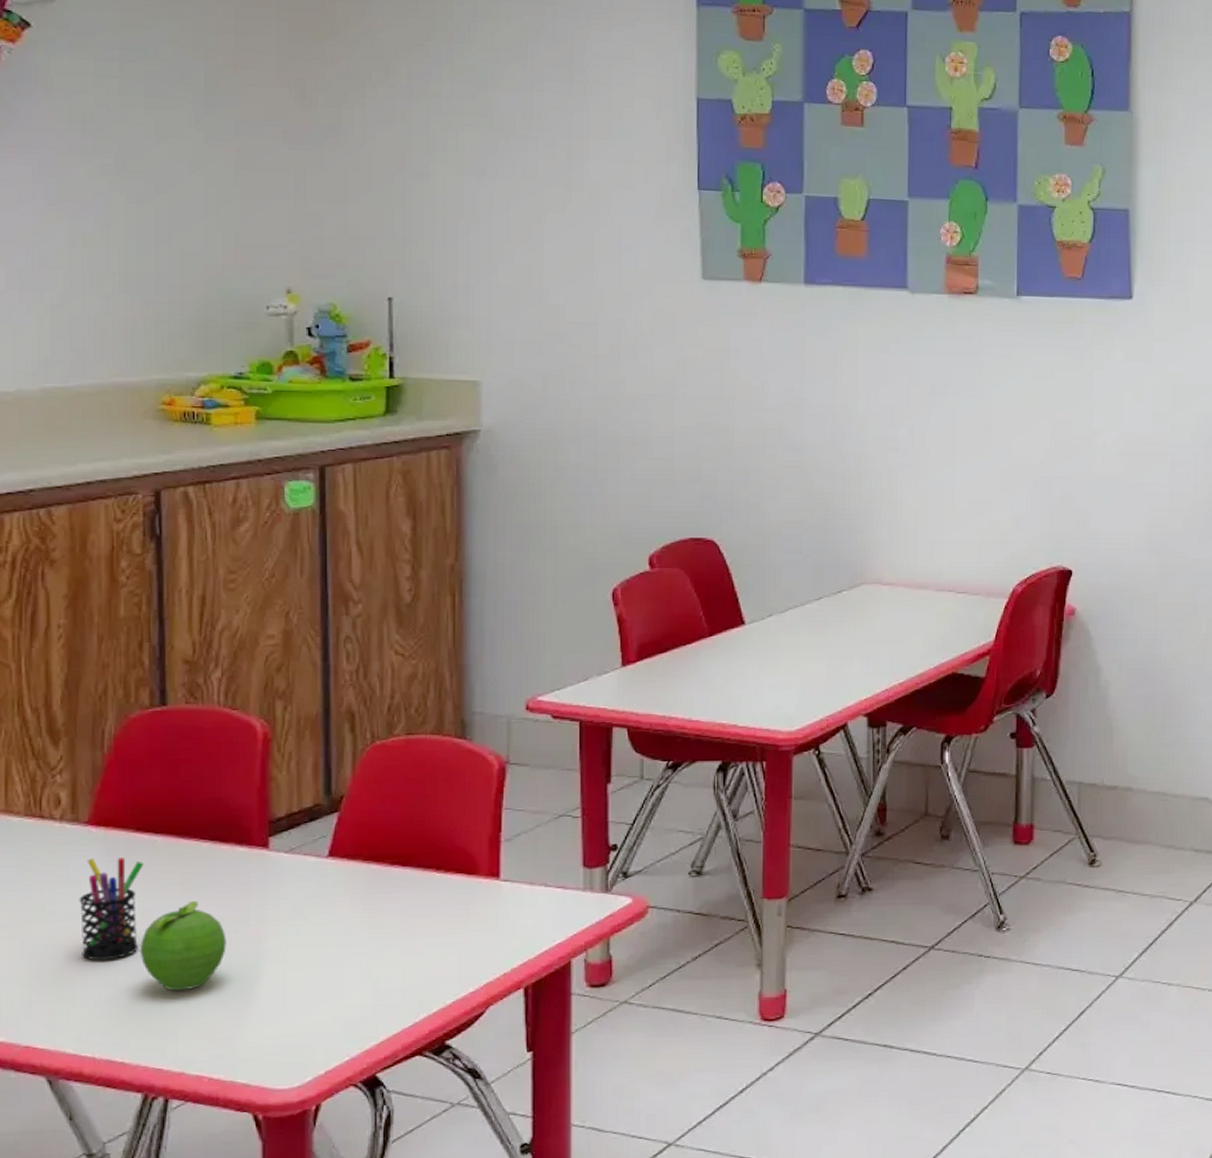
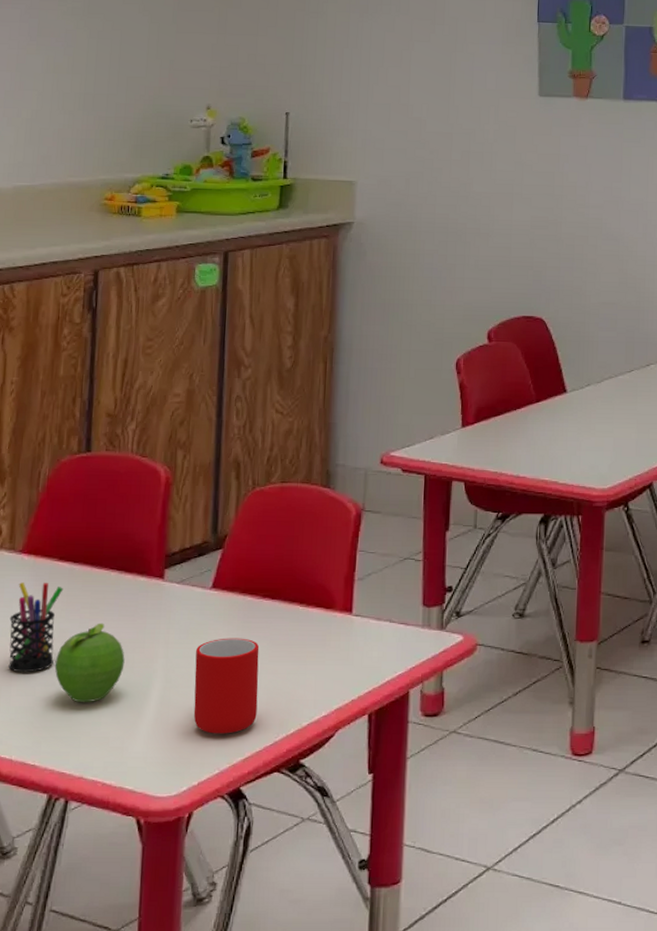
cup: none [313,910,392,1018] -> present [193,638,260,734]

